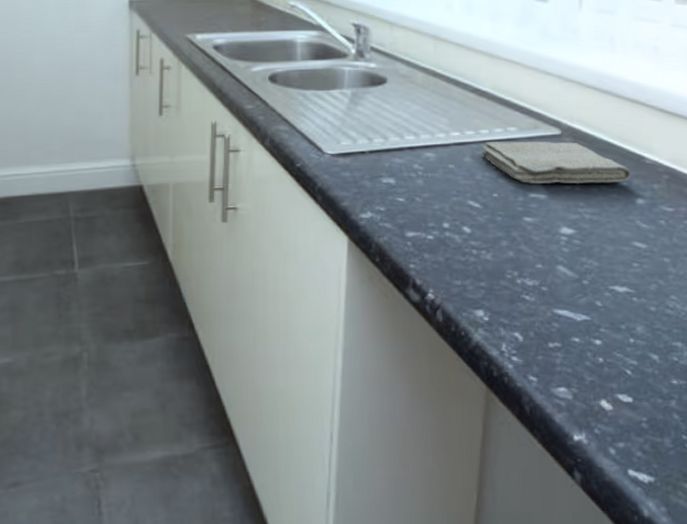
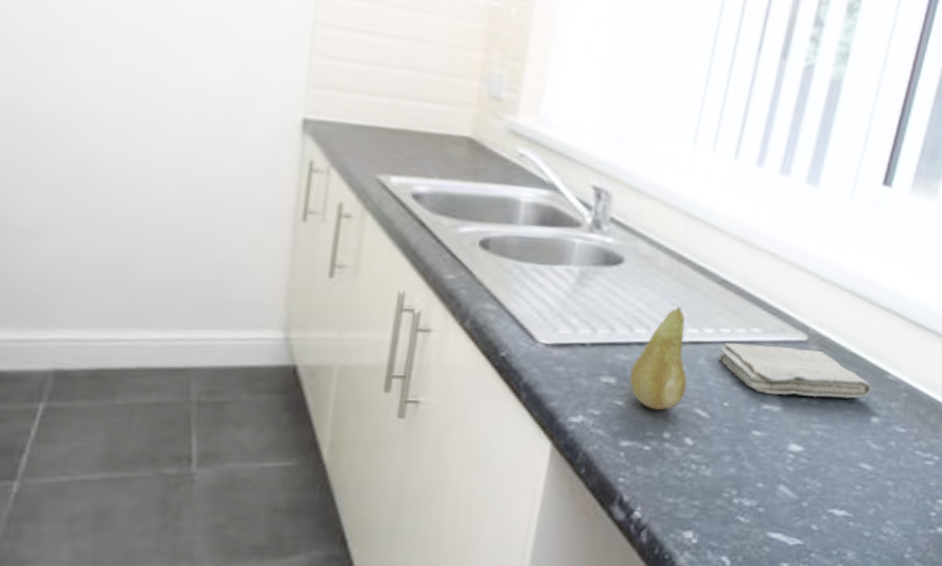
fruit: none [405,115,458,204] -> present [629,307,688,411]

